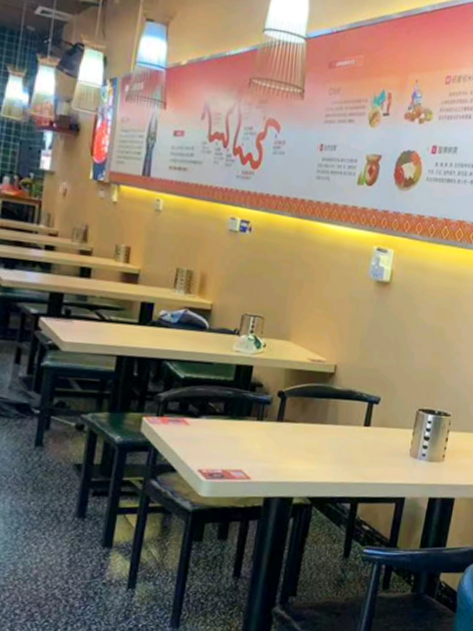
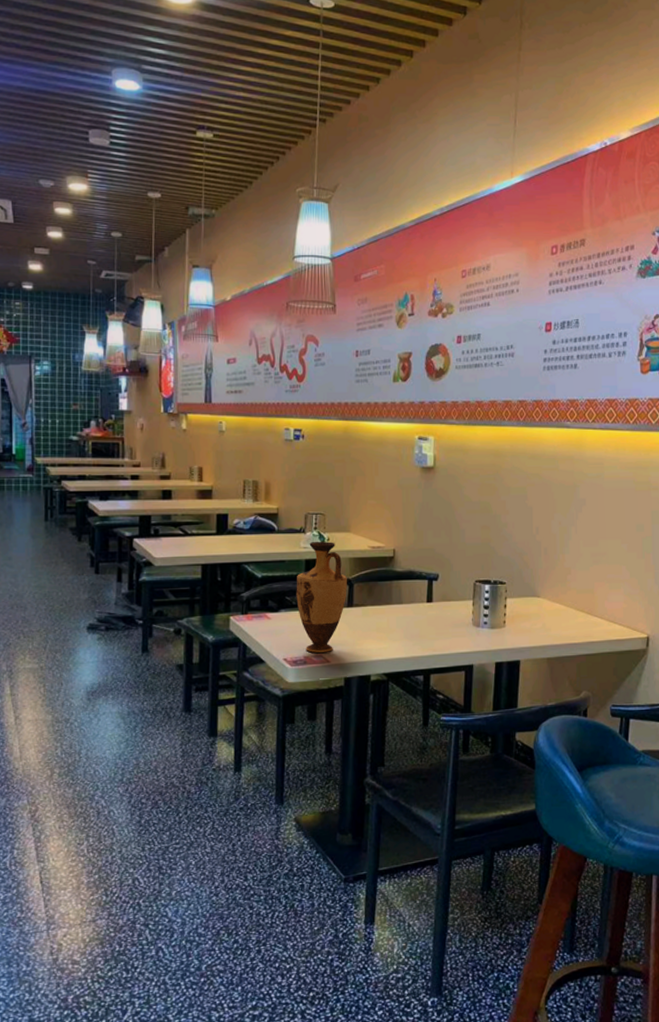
vase: none [220,346,280,468] -> present [296,541,347,653]

